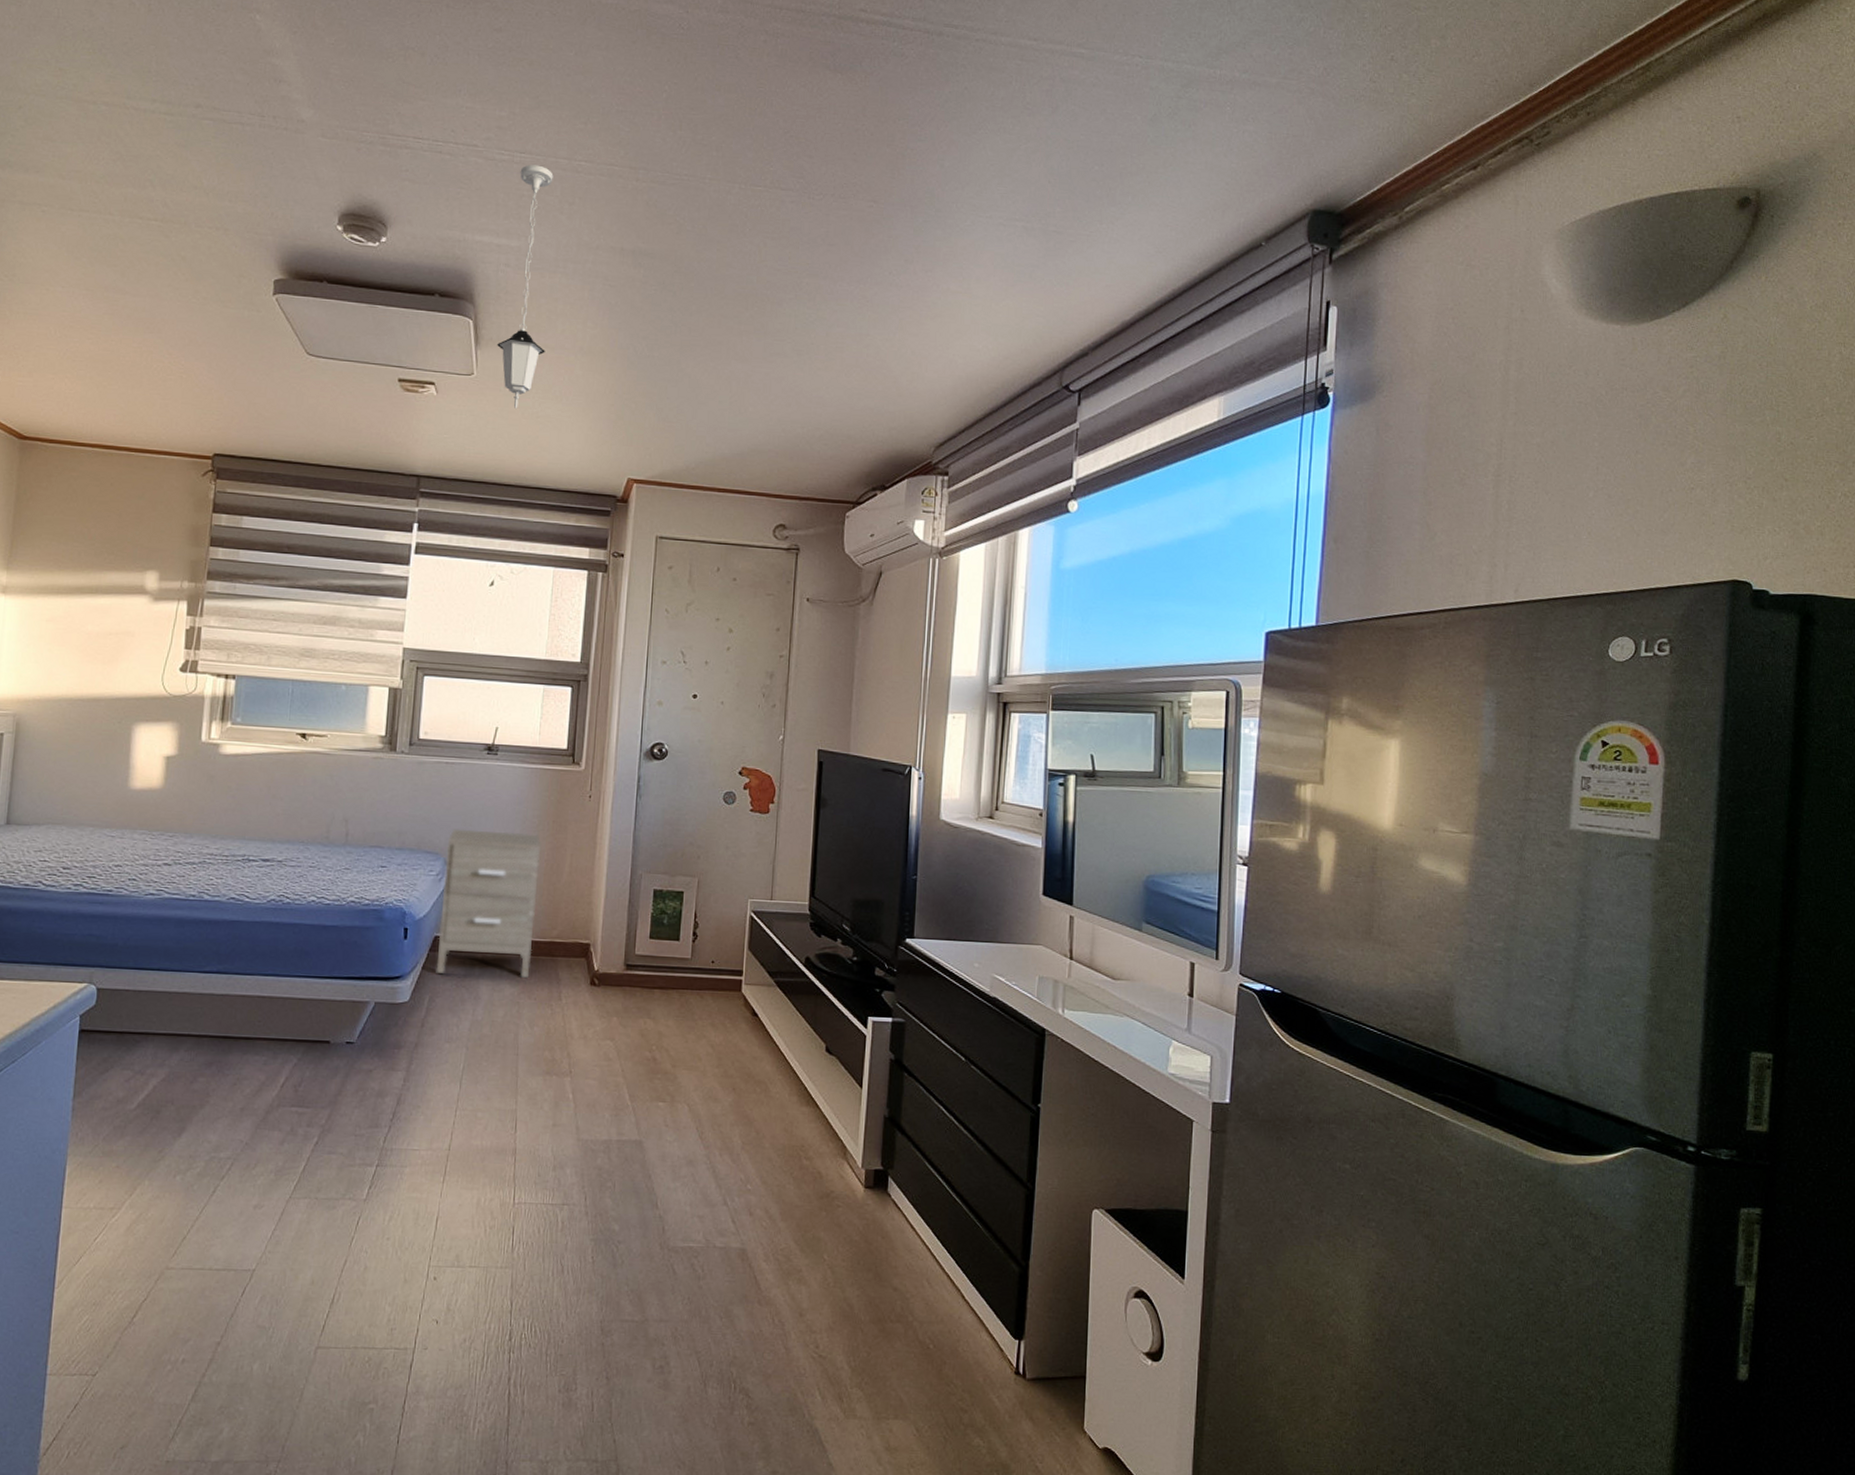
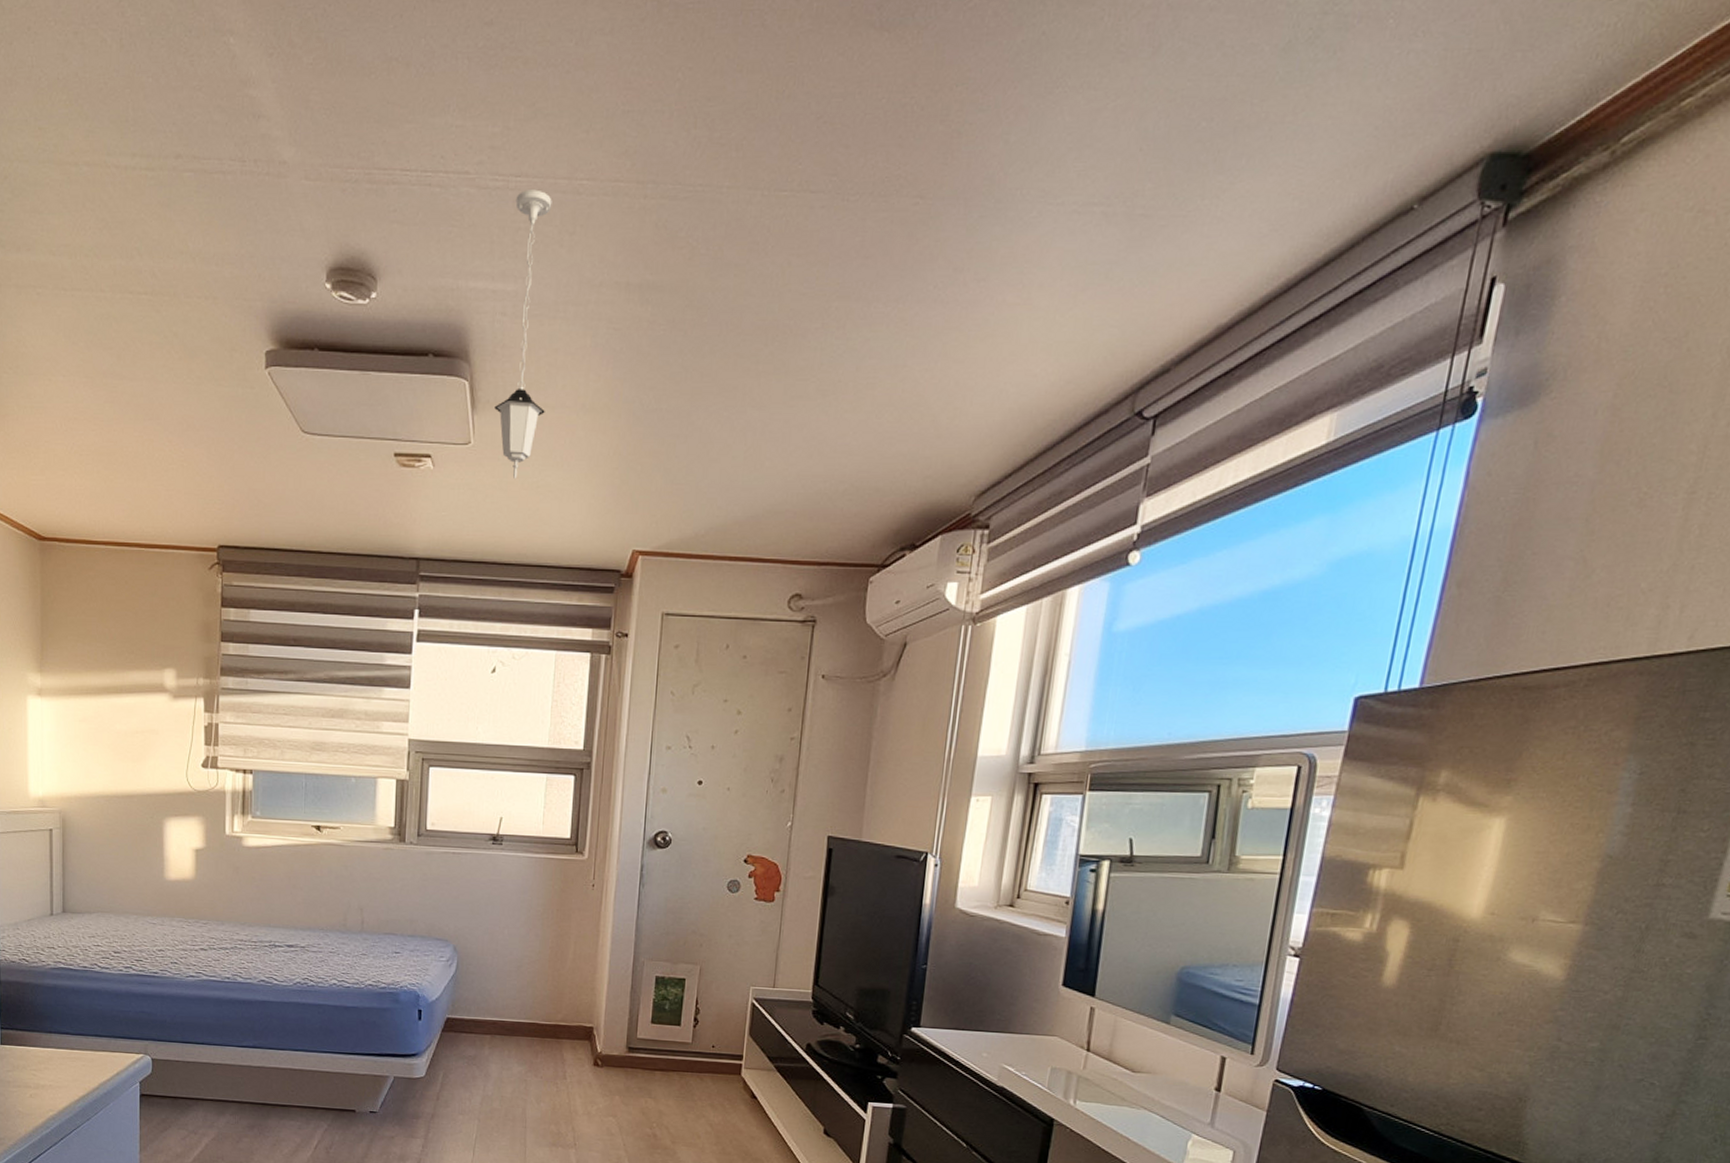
nightstand: present [436,828,541,978] -> none [449,917,546,1058]

